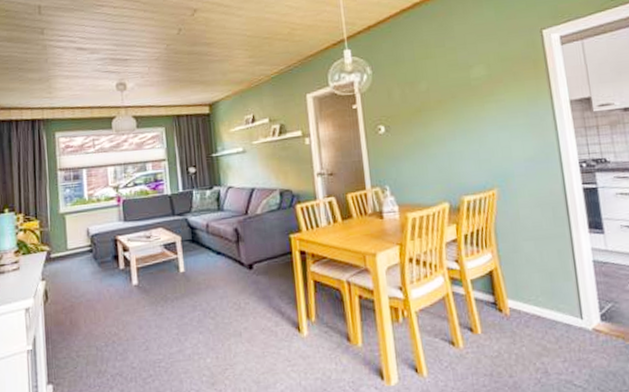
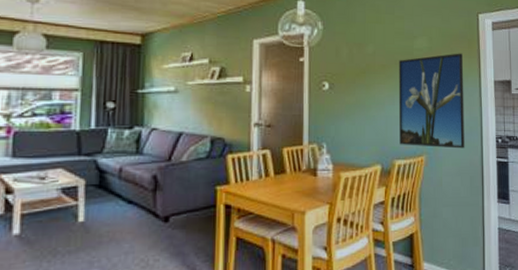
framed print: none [455,75,542,181] -> present [398,53,465,149]

